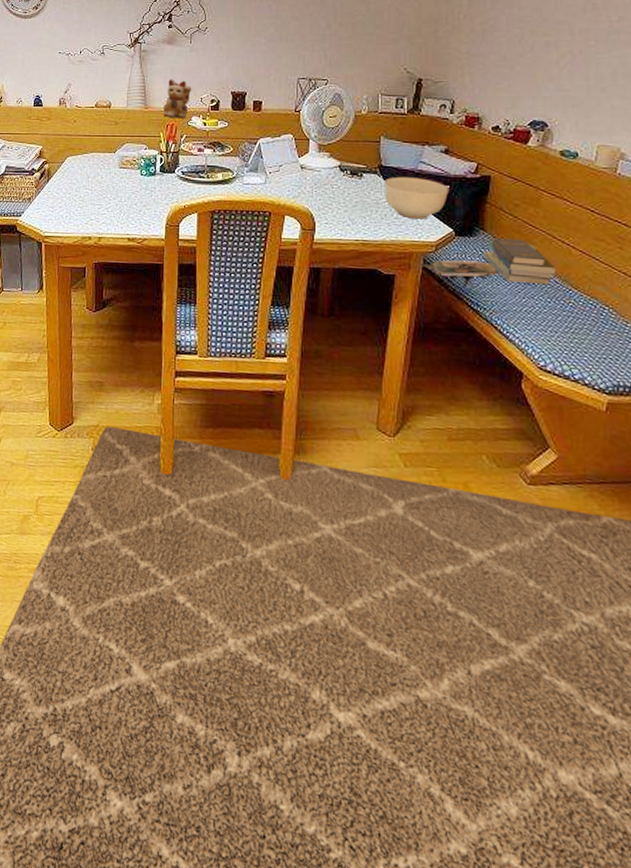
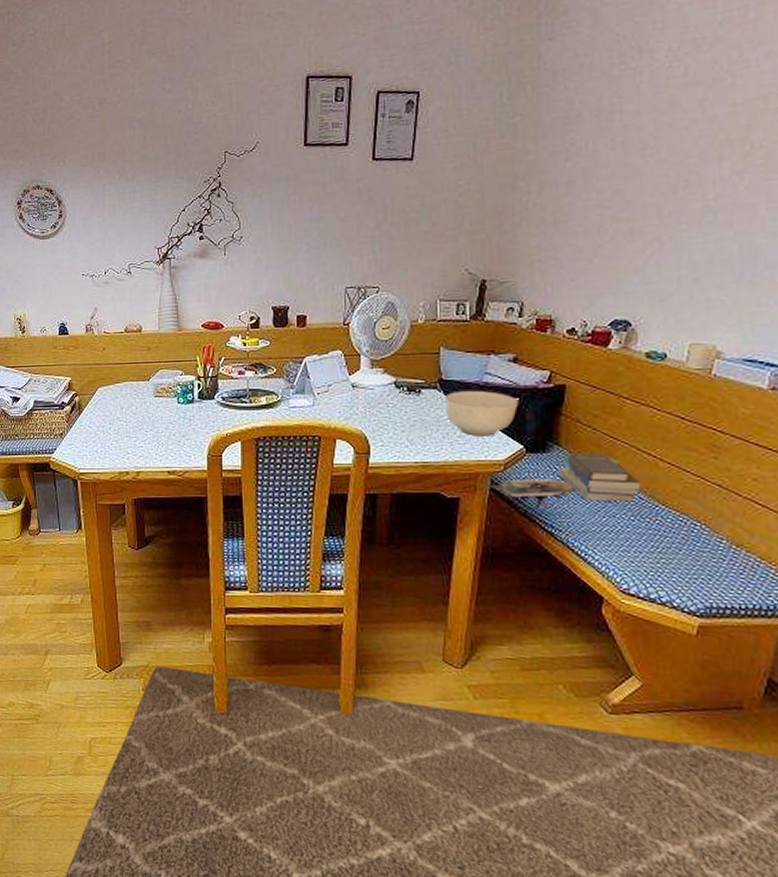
decorative figurine: present [163,79,192,118] -> none [199,296,229,340]

